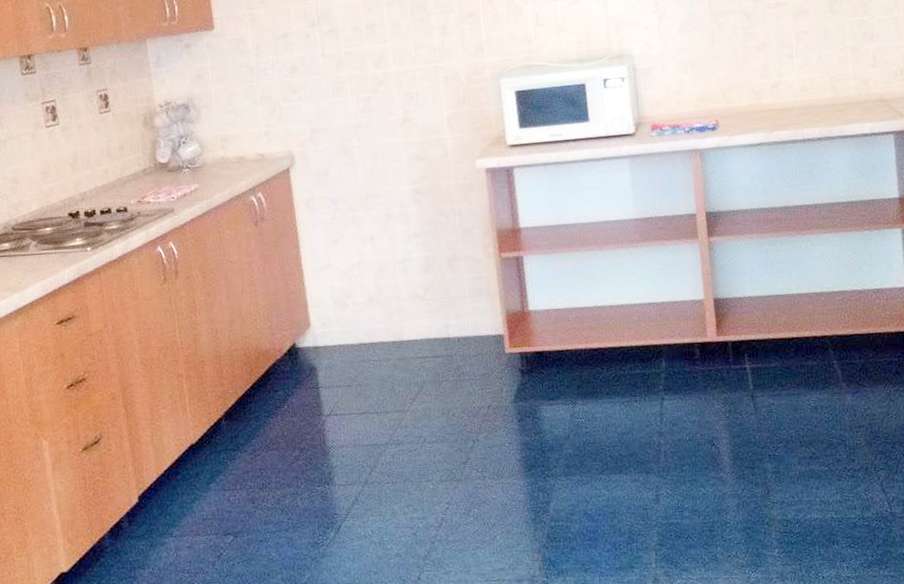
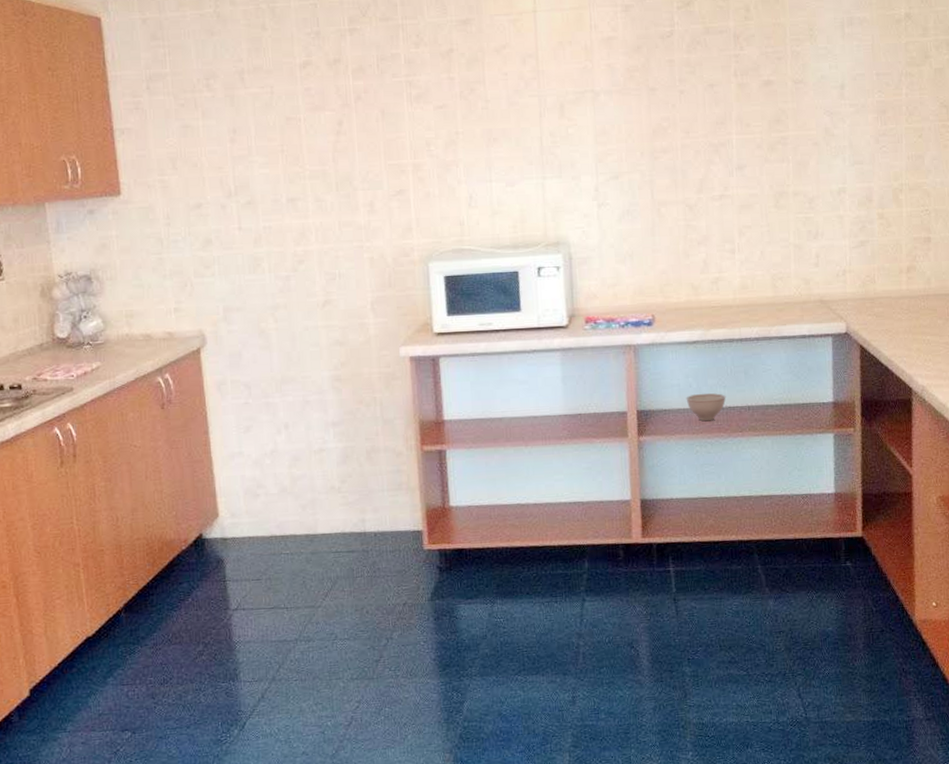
bowl: none [753,193,793,221] -> present [686,393,726,422]

